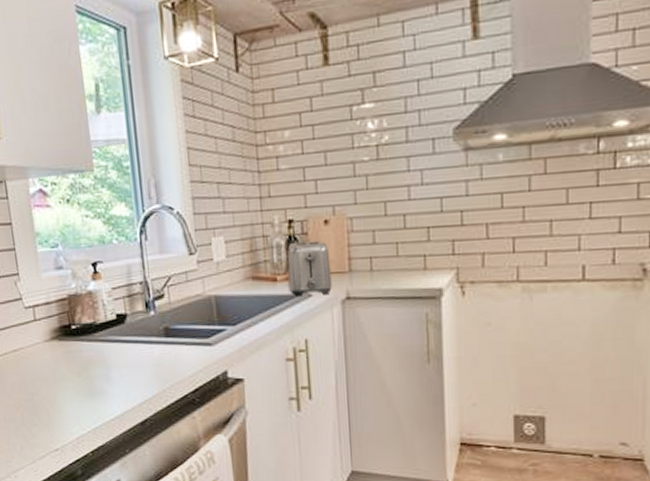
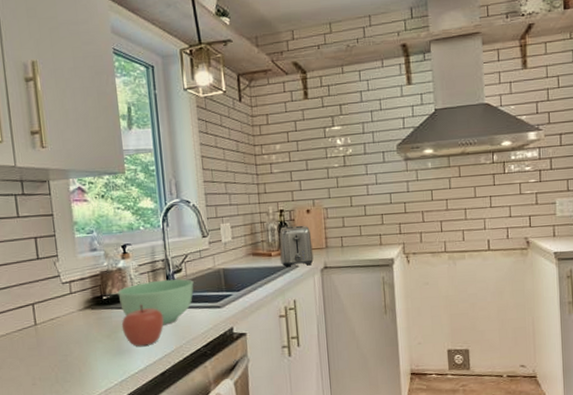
bowl: none [88,306,179,364] -> present [118,279,194,325]
fruit: none [93,337,143,388] -> present [121,304,164,346]

